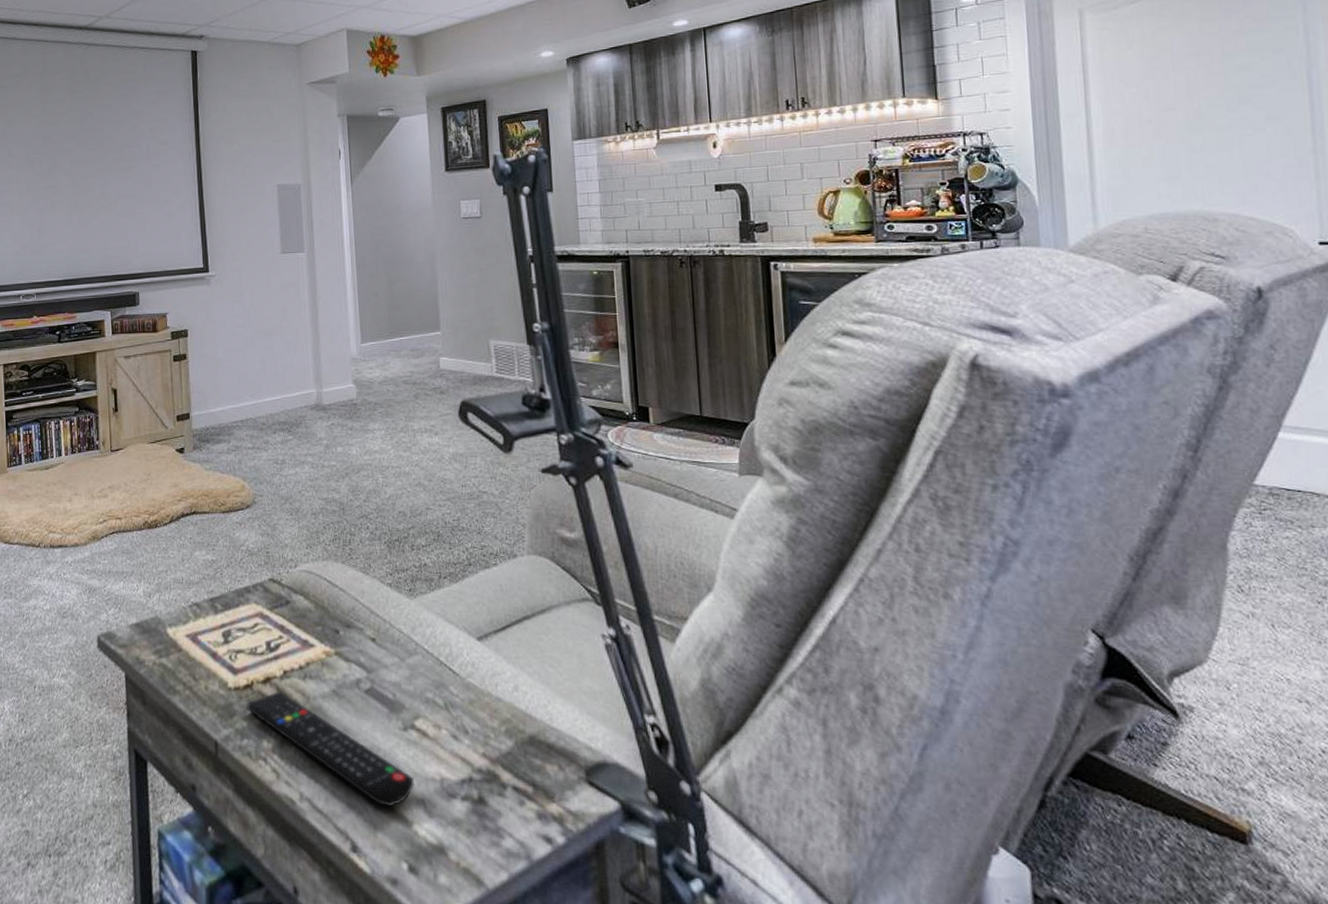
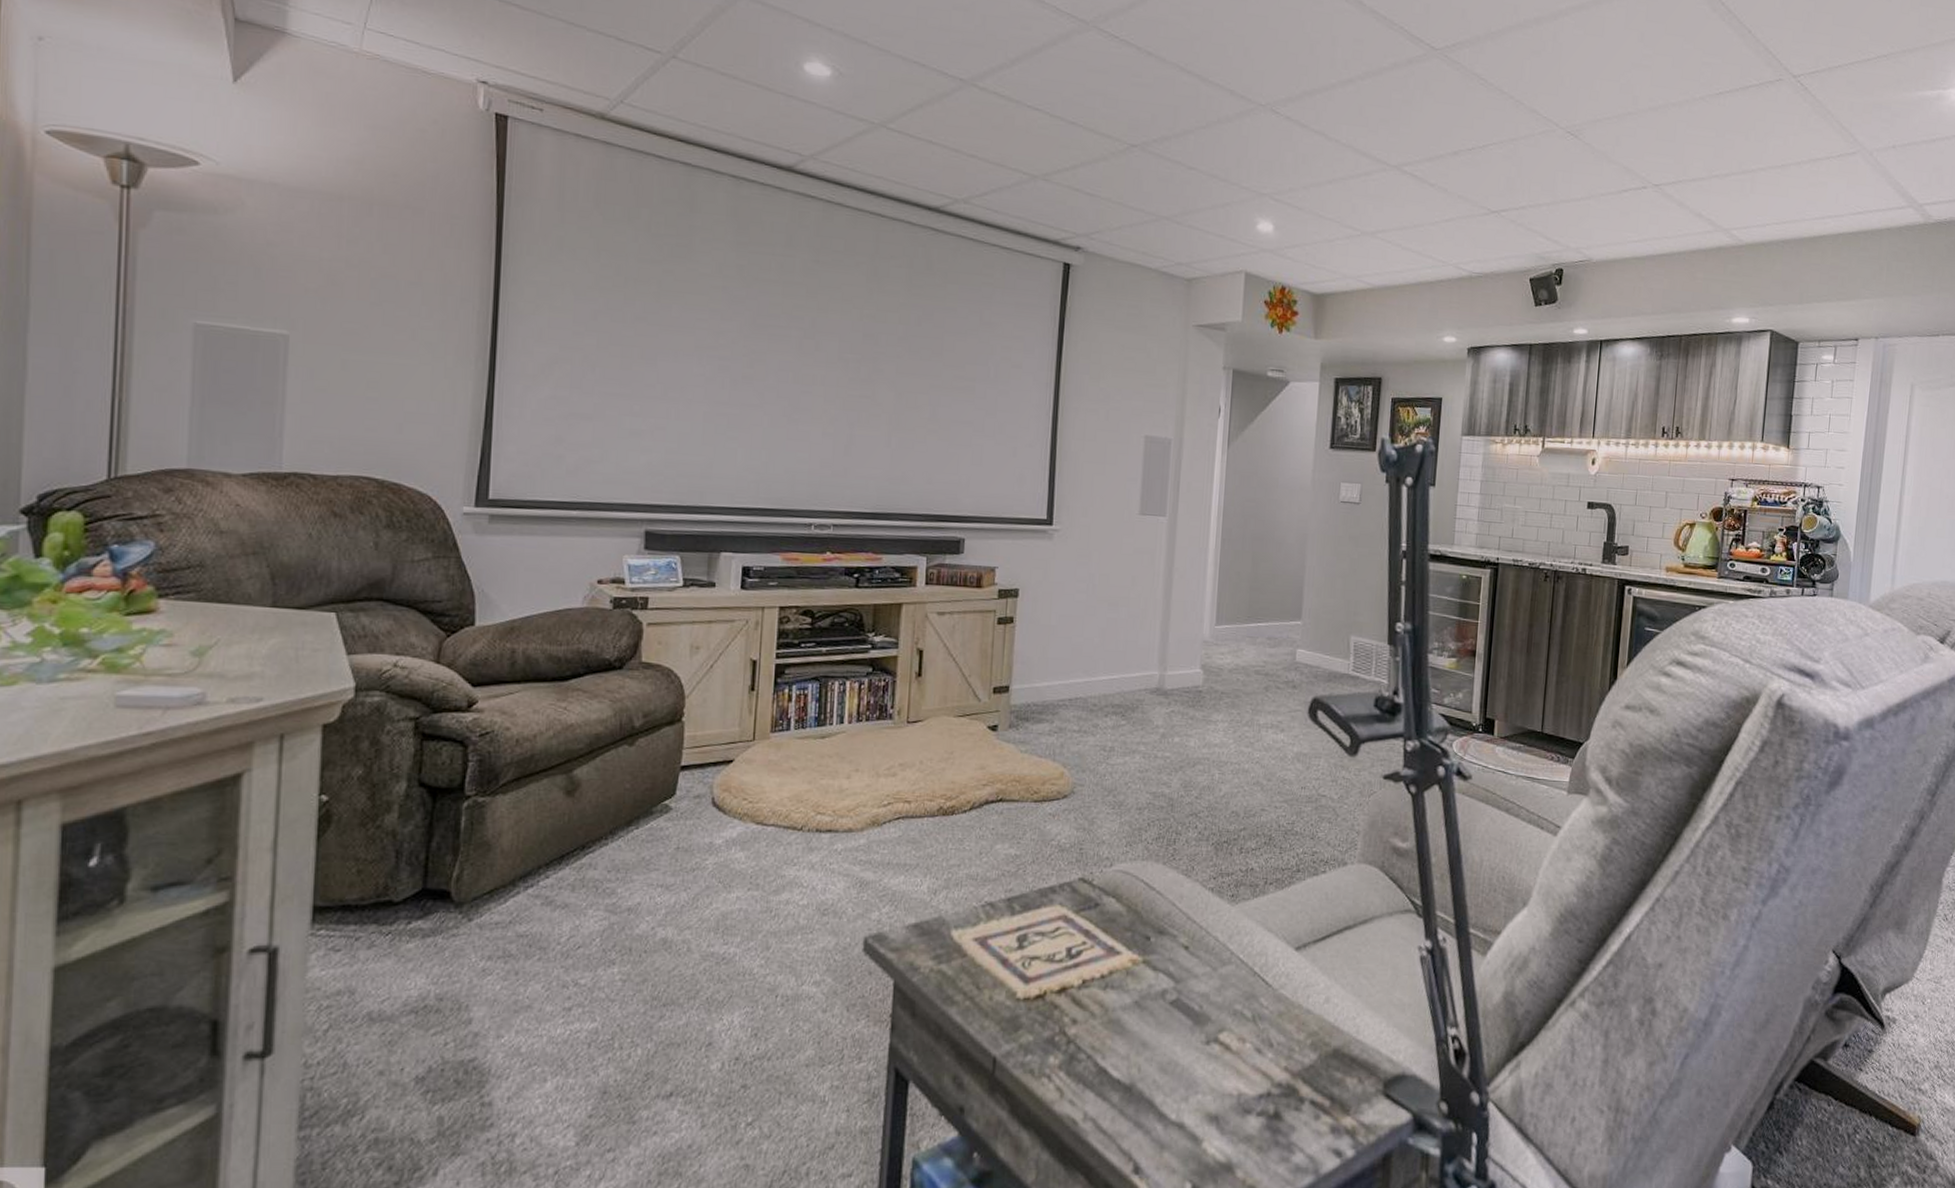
remote control: present [246,691,414,807] -> none [1035,1002,1210,1125]

